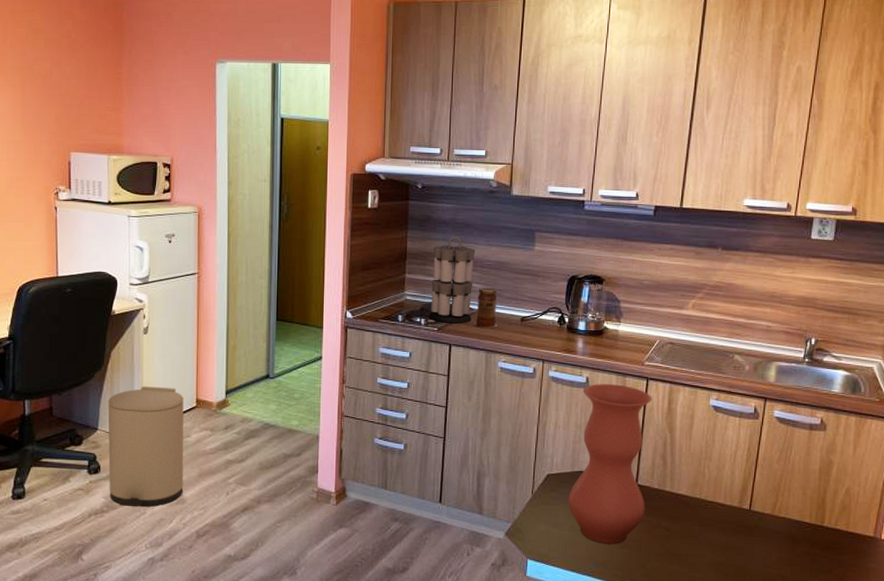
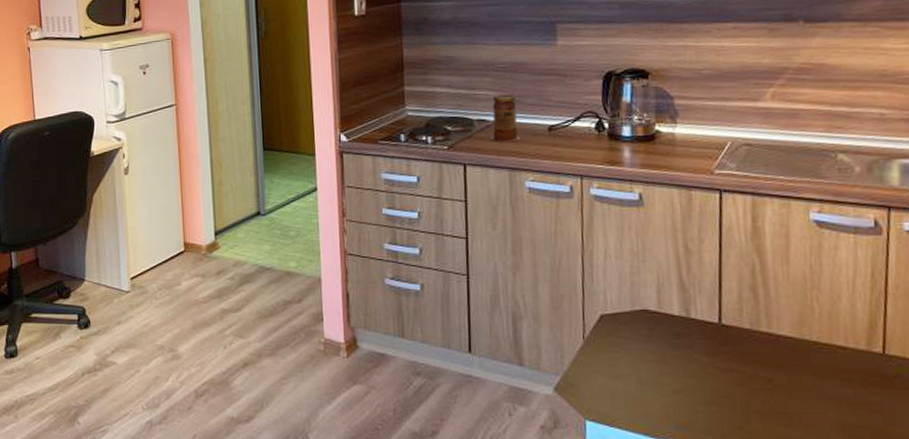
pedal bin: present [108,386,184,507] -> none [93,231,178,365]
spice rack: present [429,236,476,323] -> none [435,38,488,140]
vase: present [568,384,652,544] -> none [631,200,736,401]

